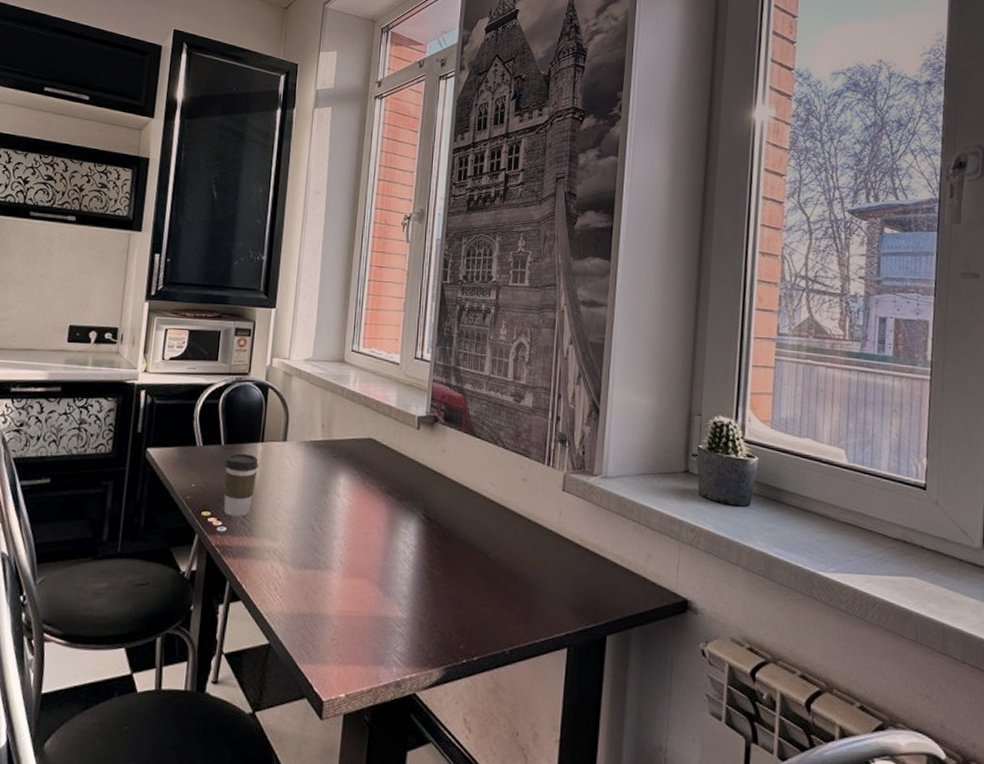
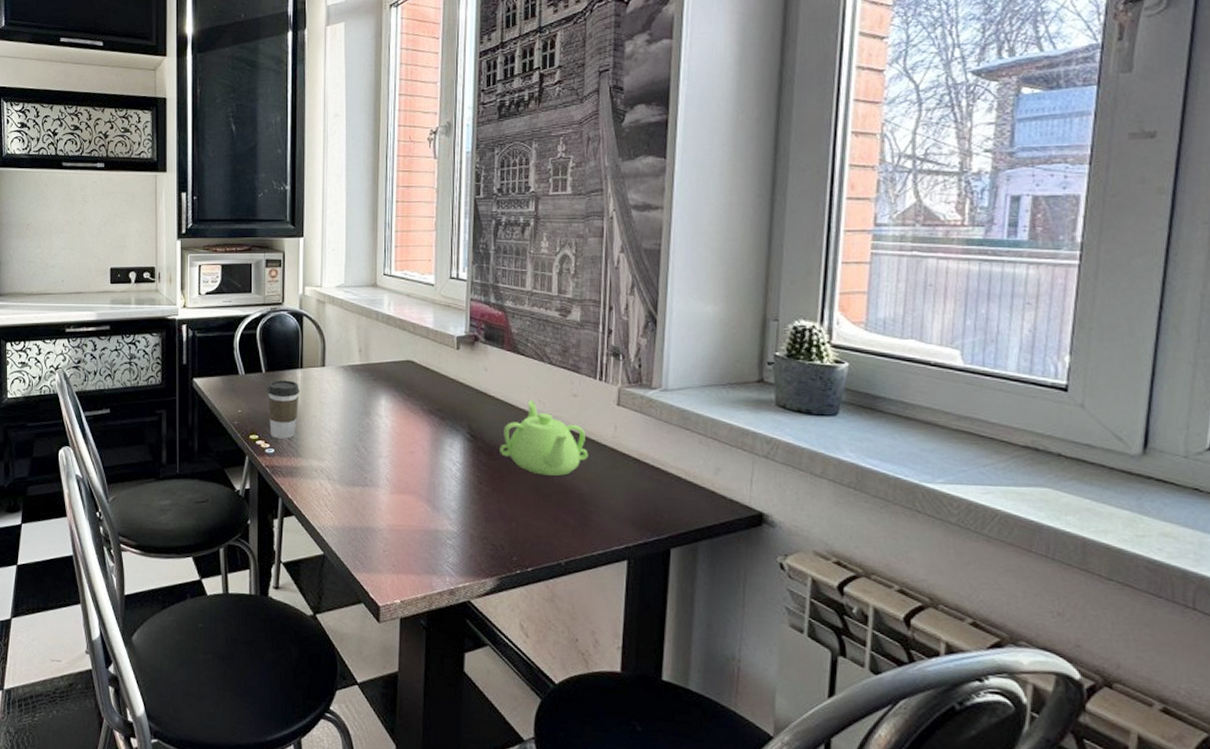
teapot: none [452,483,535,561] -> present [500,401,589,476]

